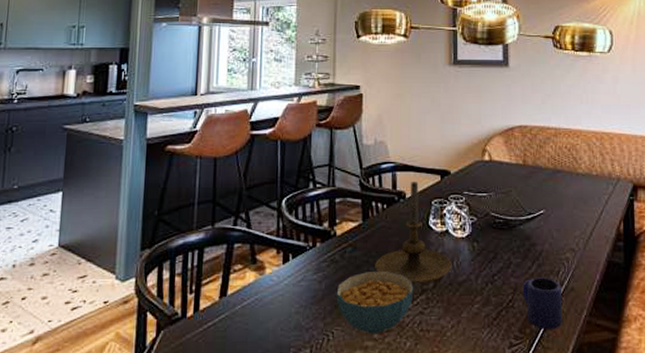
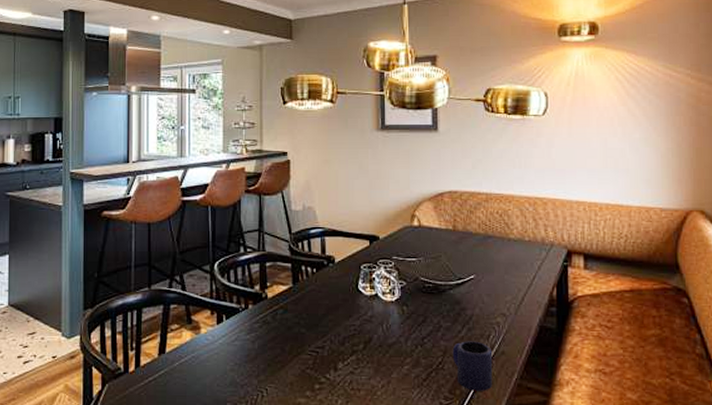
cereal bowl: present [336,270,414,334] -> none [269,332,344,392]
candle holder: present [375,182,452,284] -> none [306,247,382,345]

